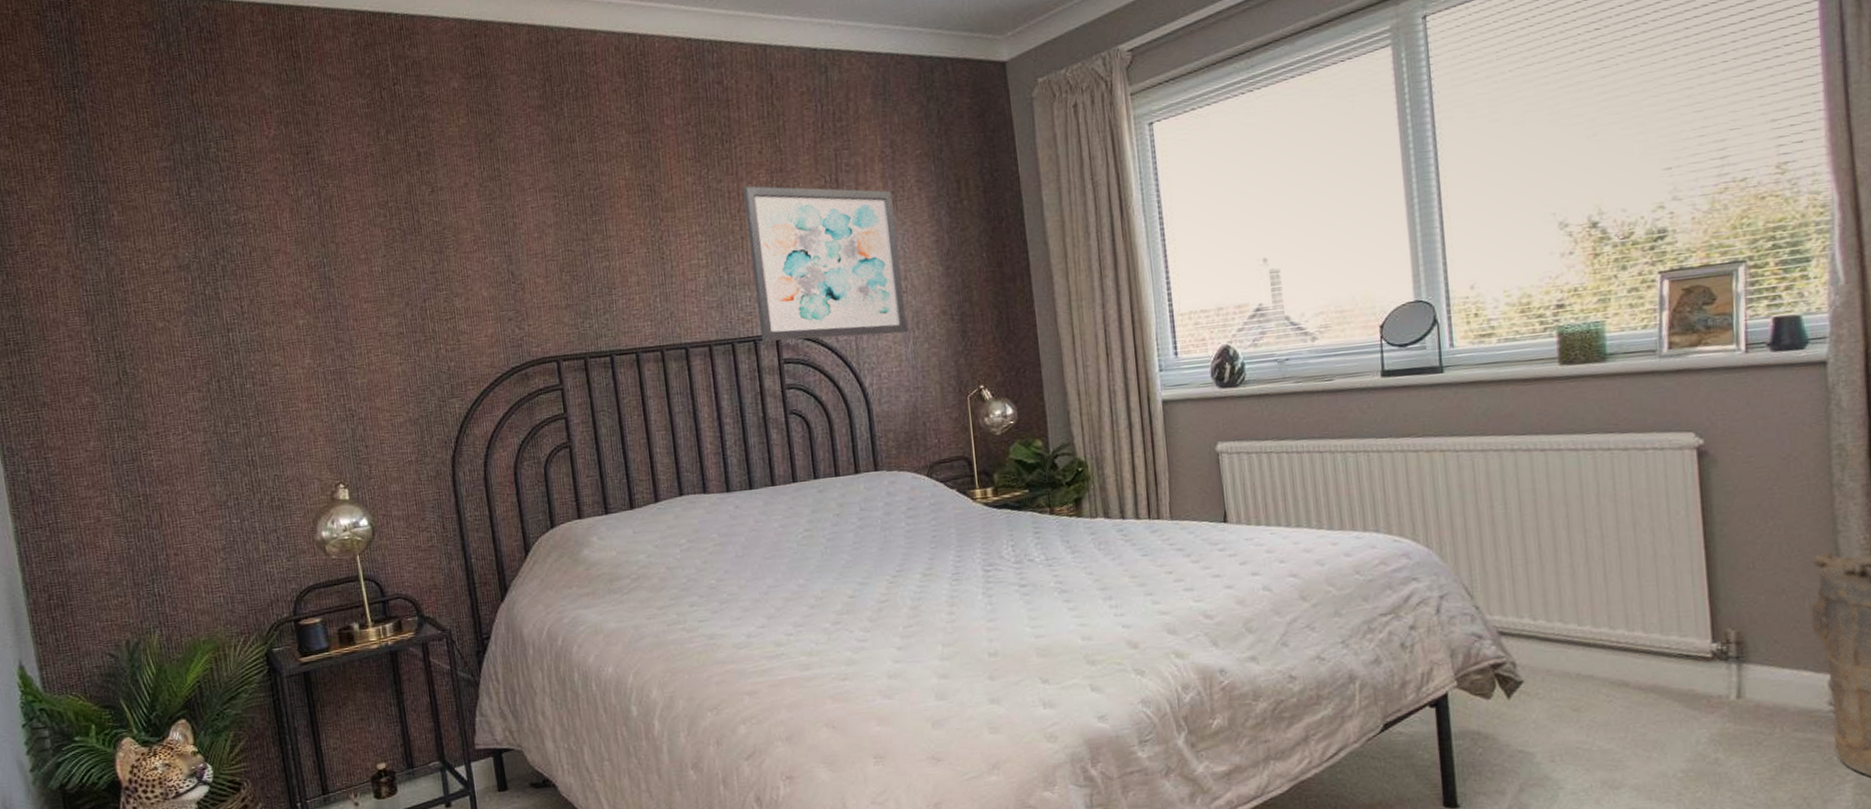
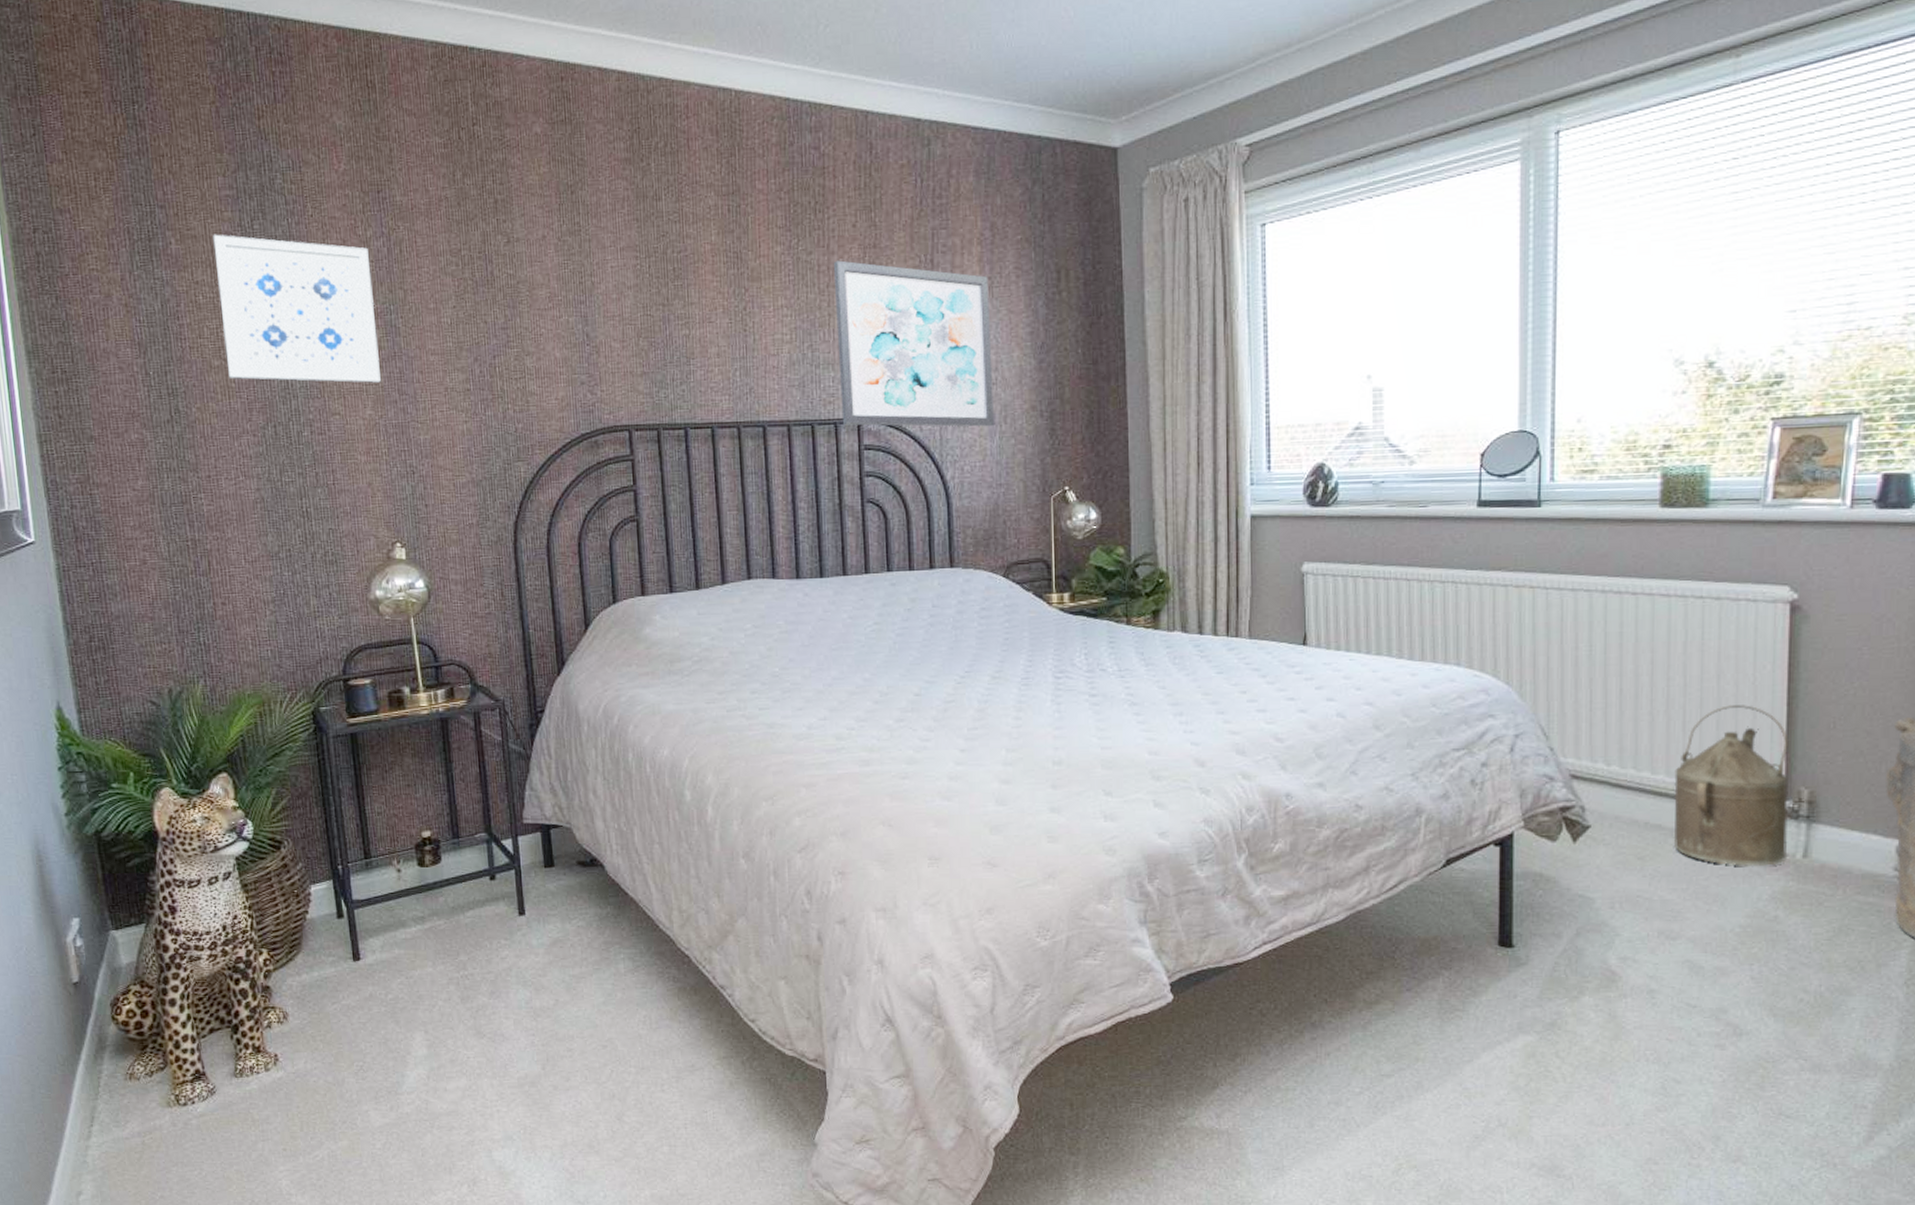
wall art: none [153,203,318,339] -> present [213,234,381,383]
watering can: none [1601,551,1720,711] -> present [1673,705,1789,866]

